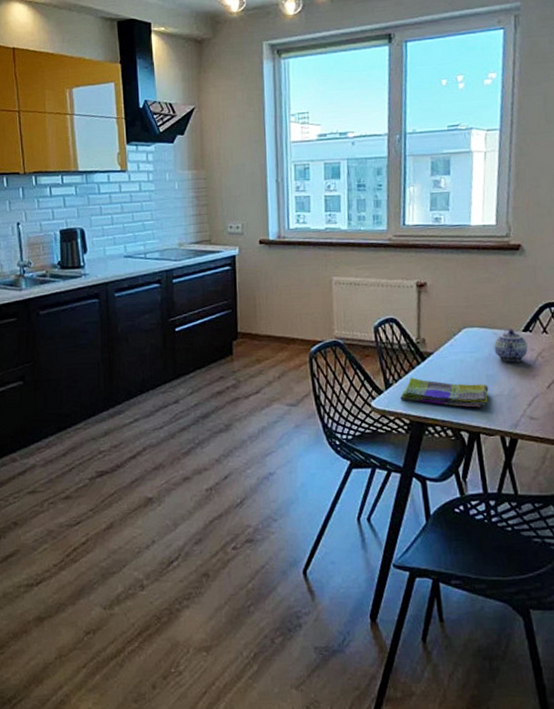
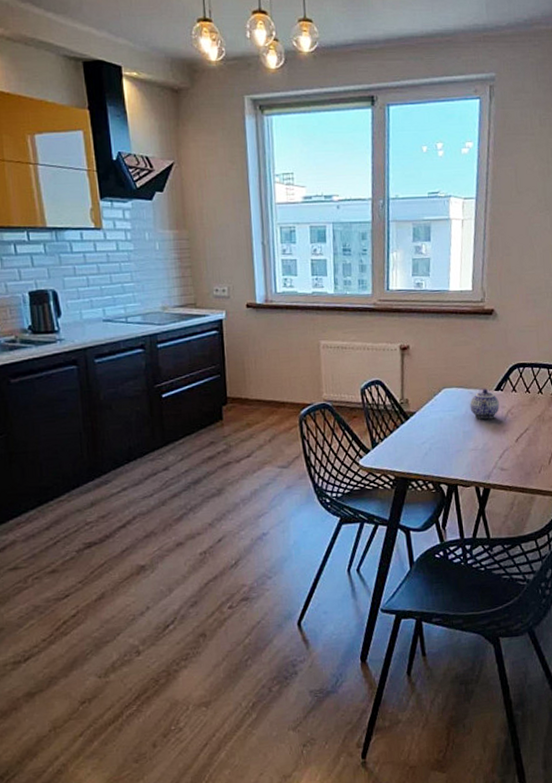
dish towel: present [400,377,489,408] -> none [386,436,465,462]

